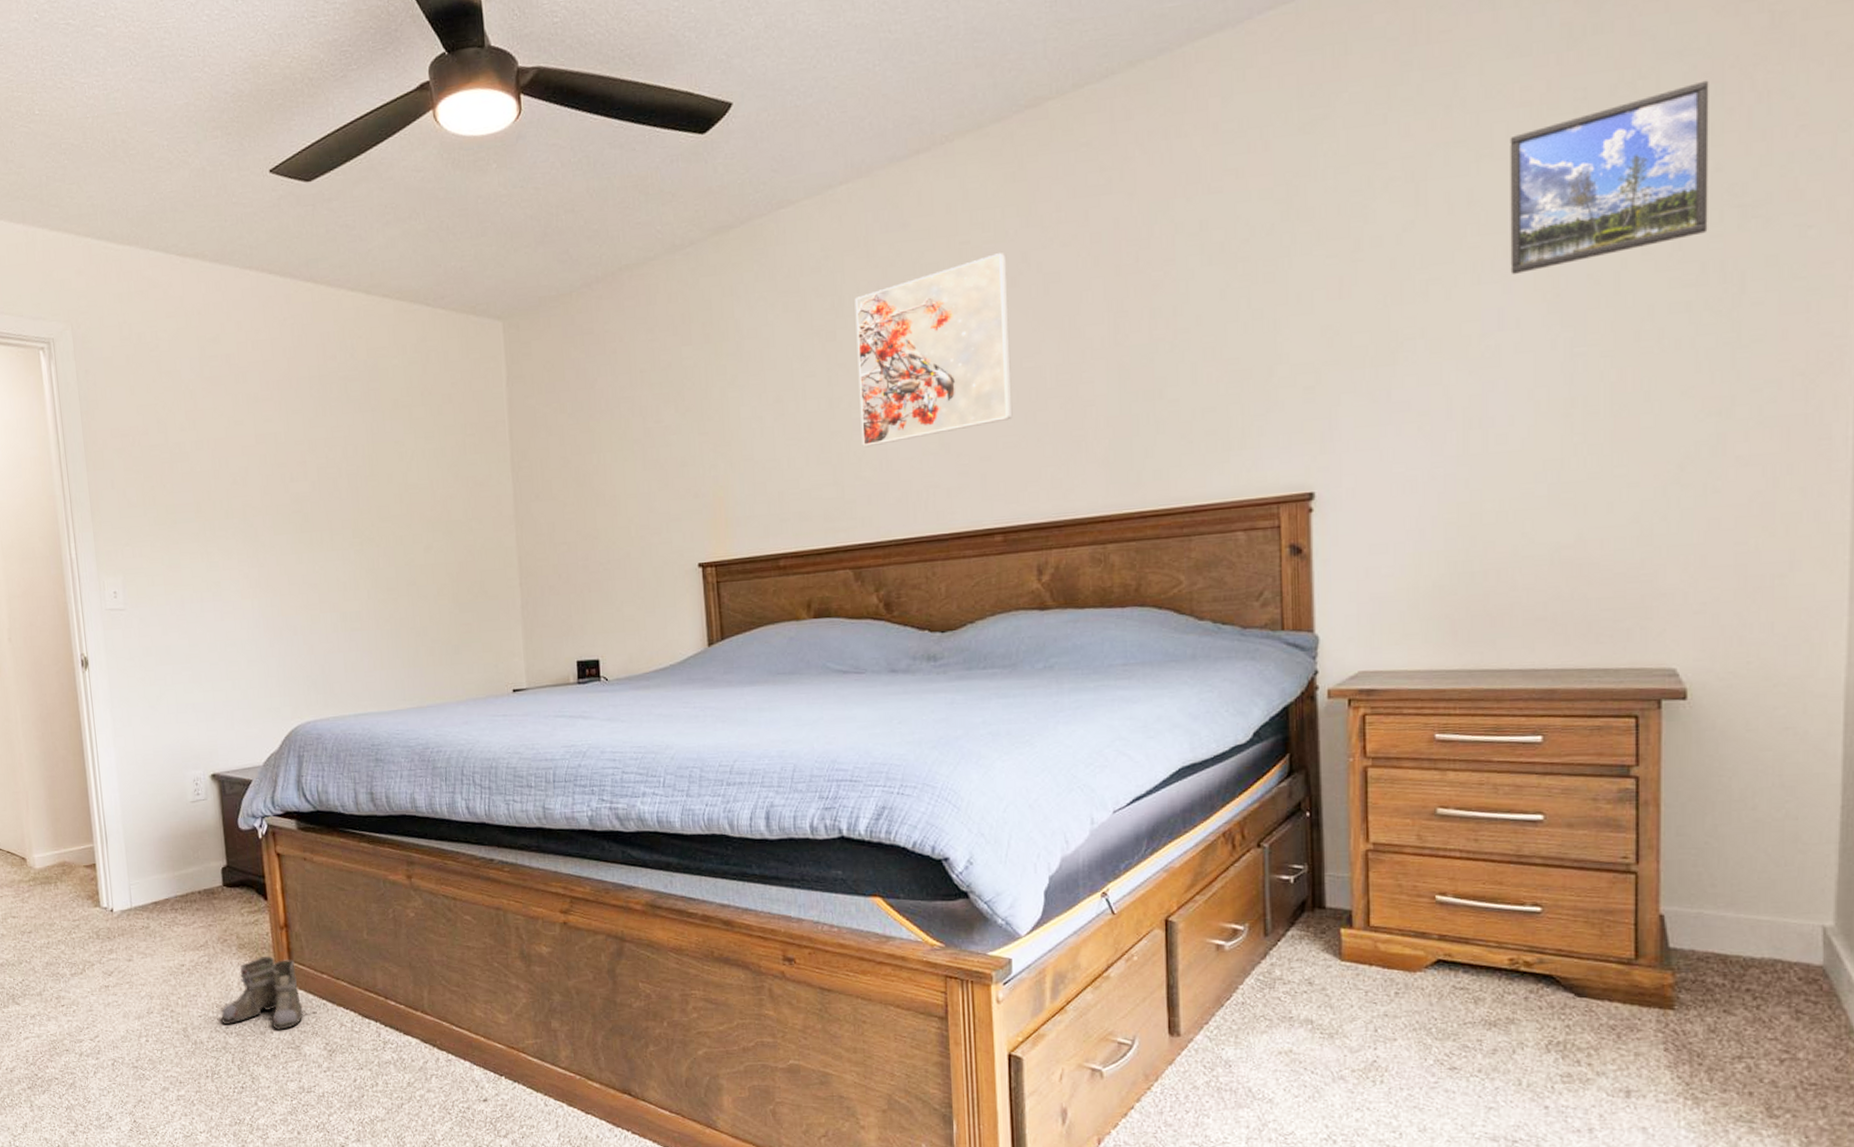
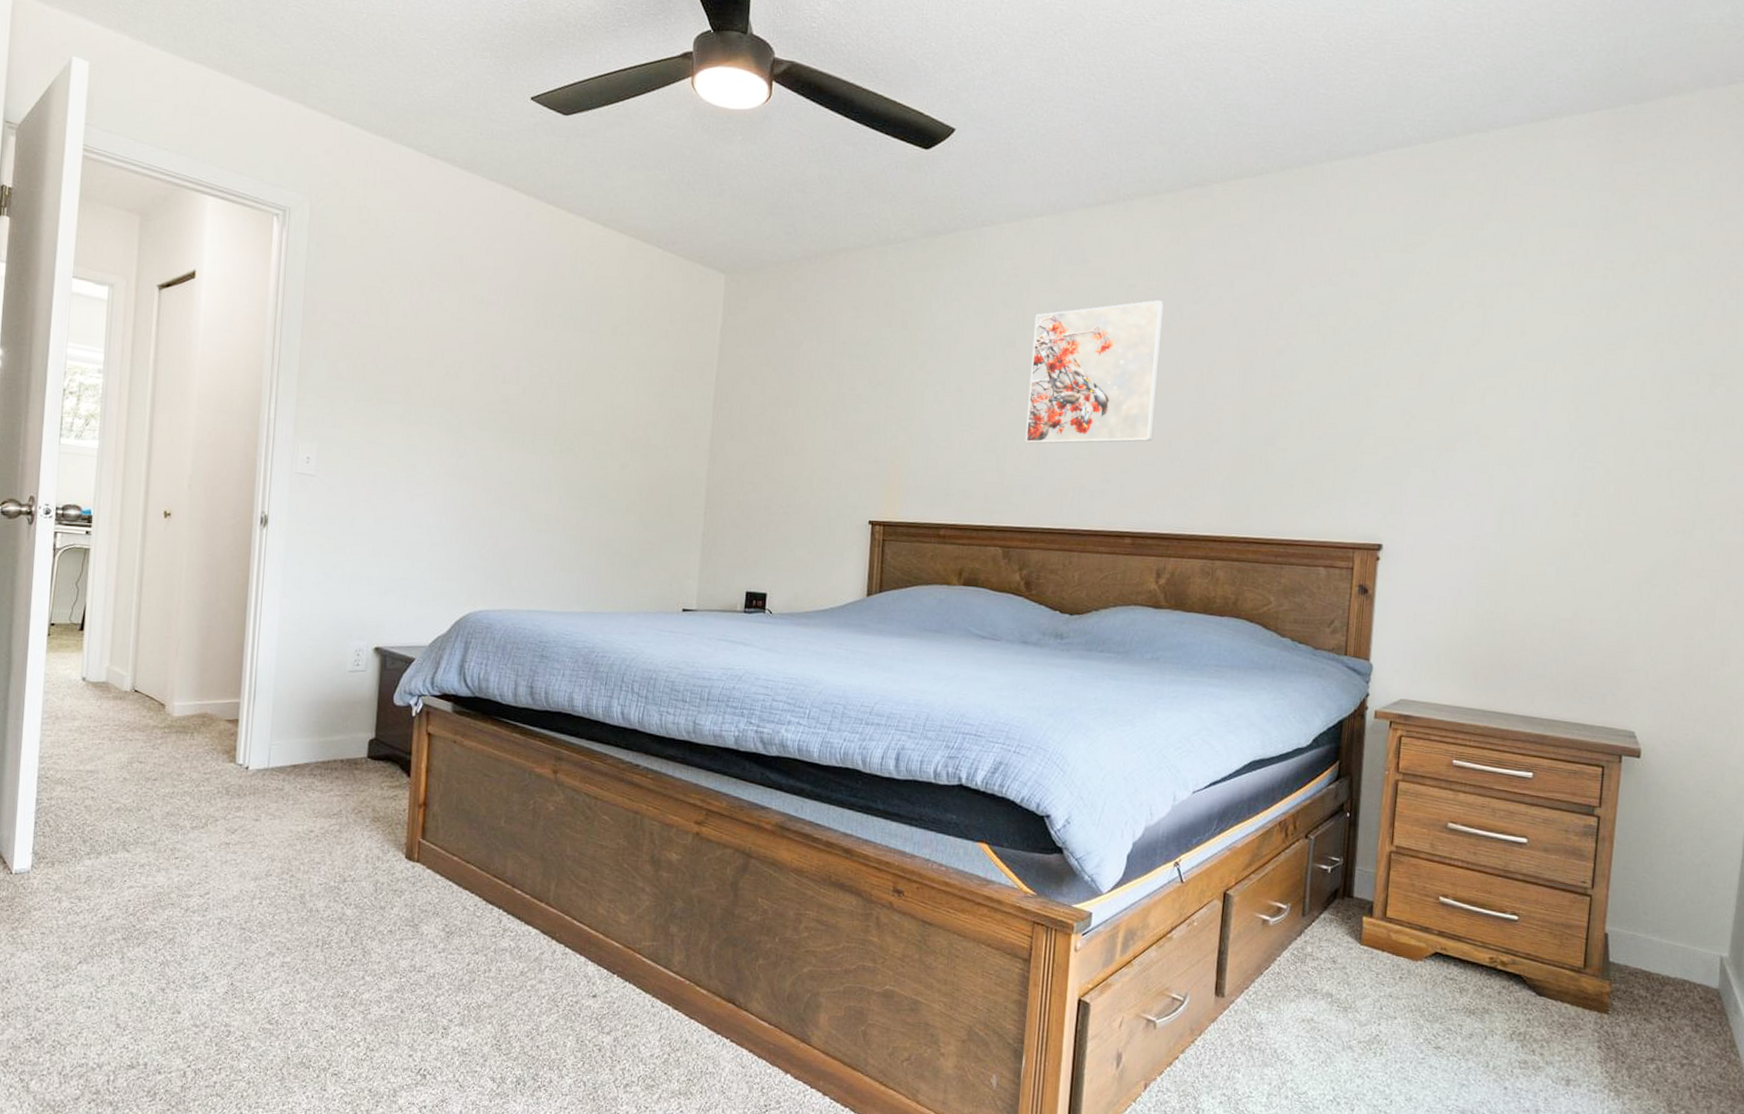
boots: present [221,957,317,1030] -> none [342,832,442,907]
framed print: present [1510,80,1709,274] -> none [1546,273,1699,396]

